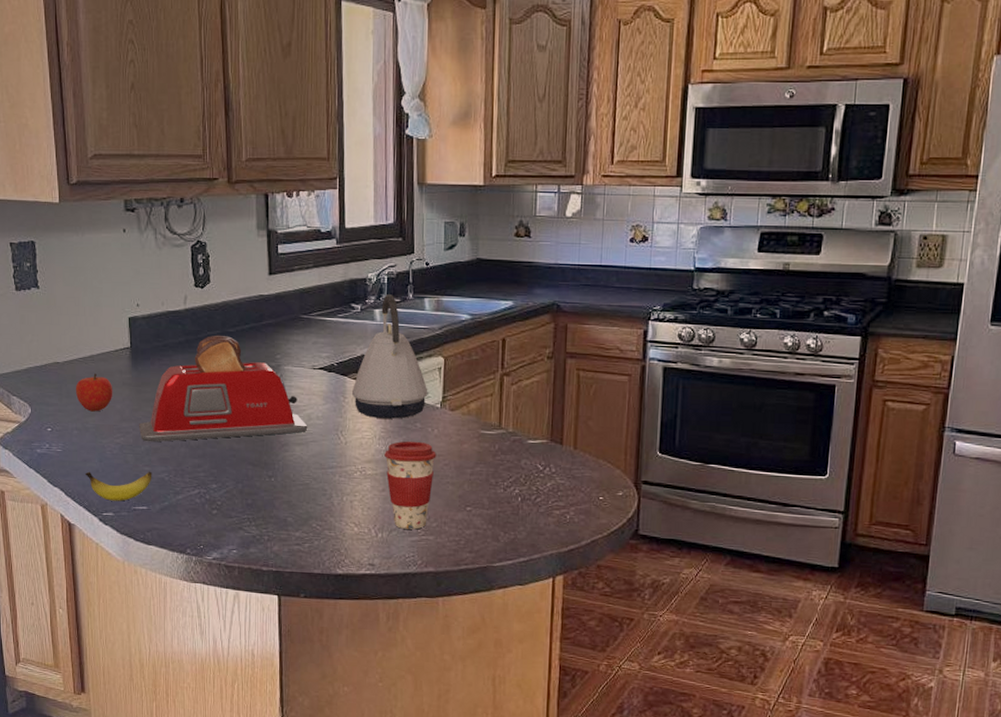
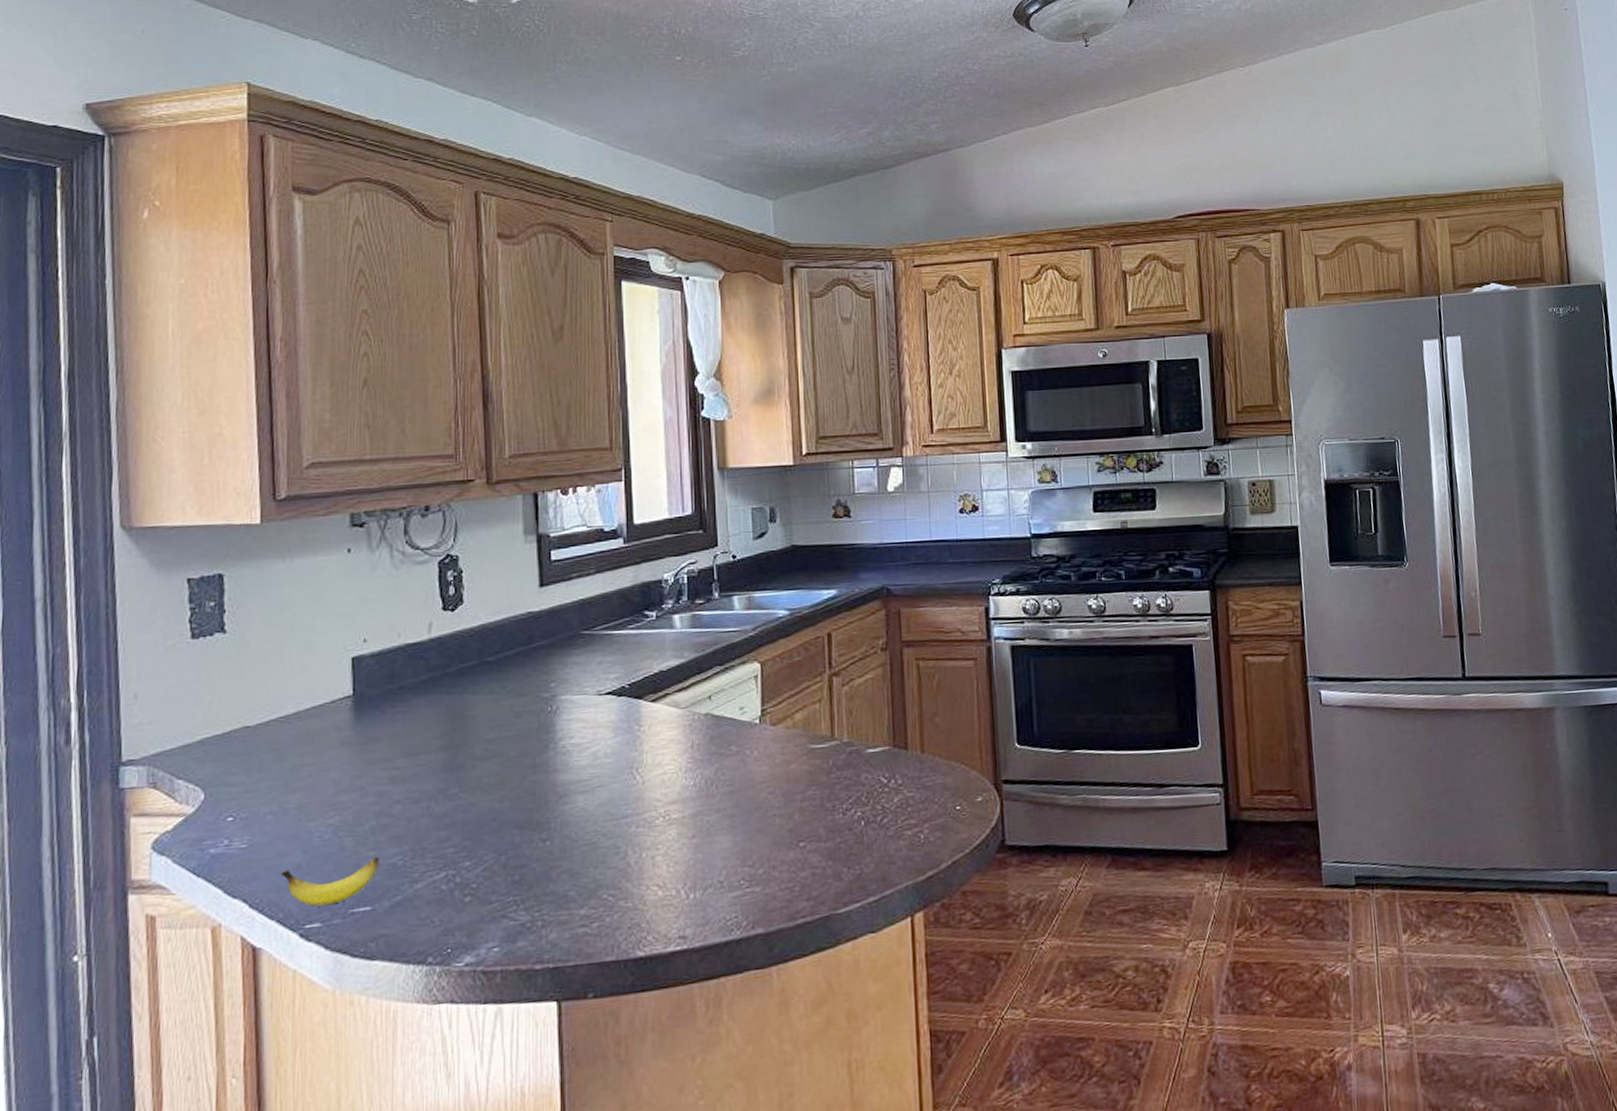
fruit: present [75,373,113,412] -> none [271,734,327,787]
toaster: present [138,335,308,442] -> none [361,666,593,818]
kettle: present [351,294,428,419] -> none [648,596,744,747]
coffee cup: present [384,441,436,530] -> none [693,768,758,883]

